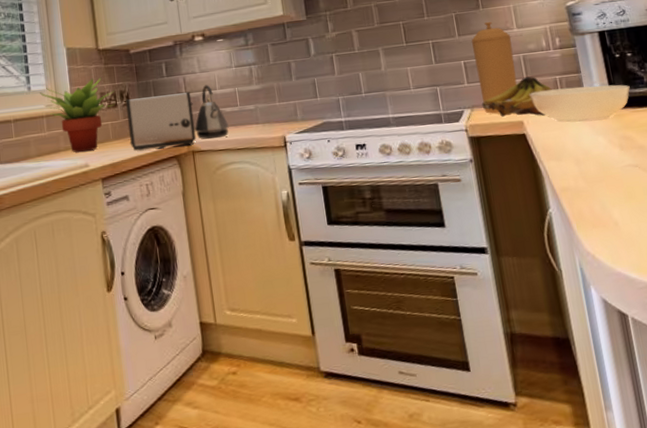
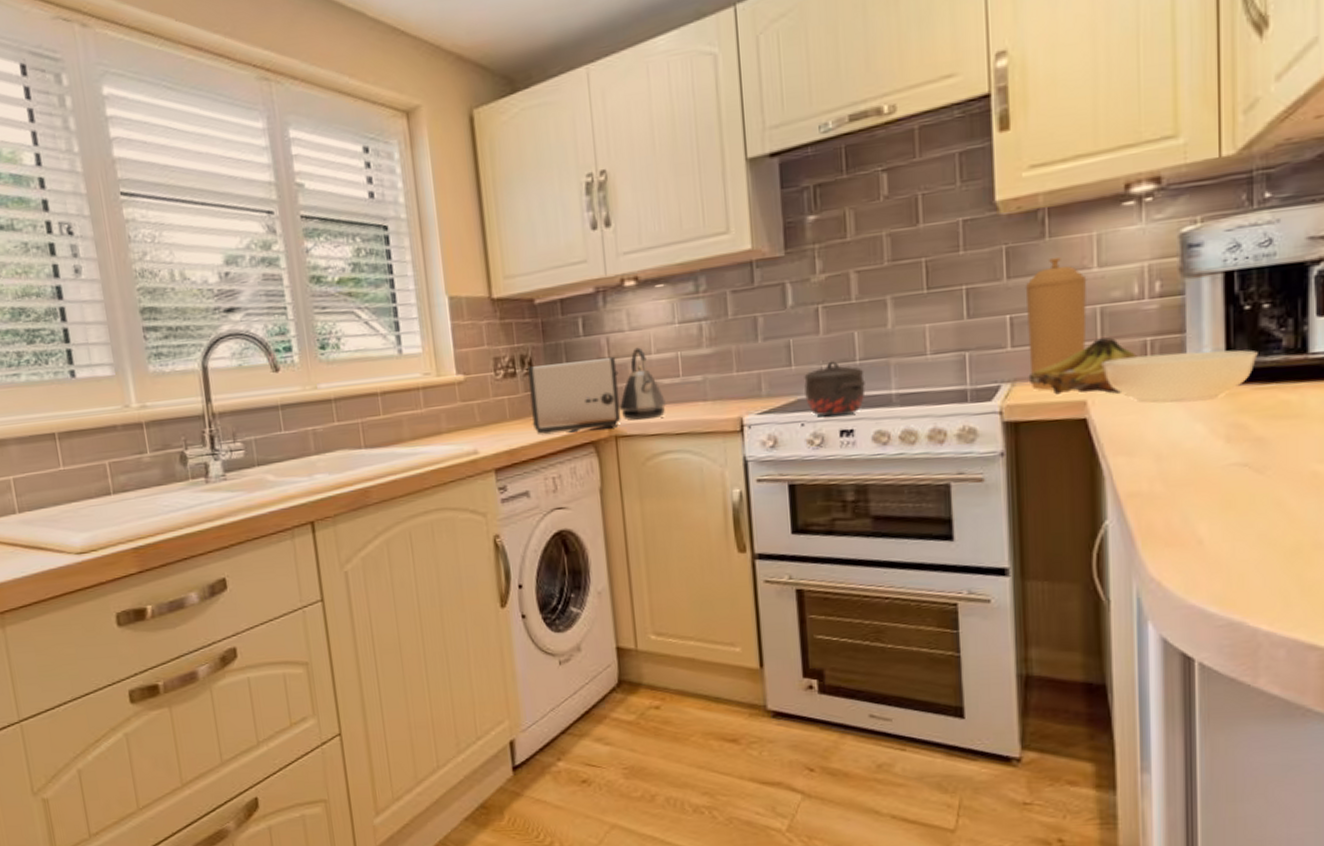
succulent plant: present [40,77,115,152] -> none [414,336,513,435]
cooking pot: none [327,94,371,134] -> present [804,361,866,416]

